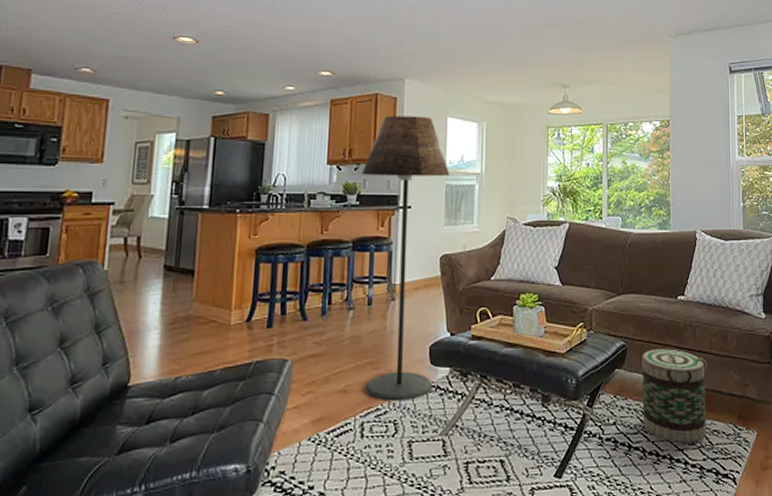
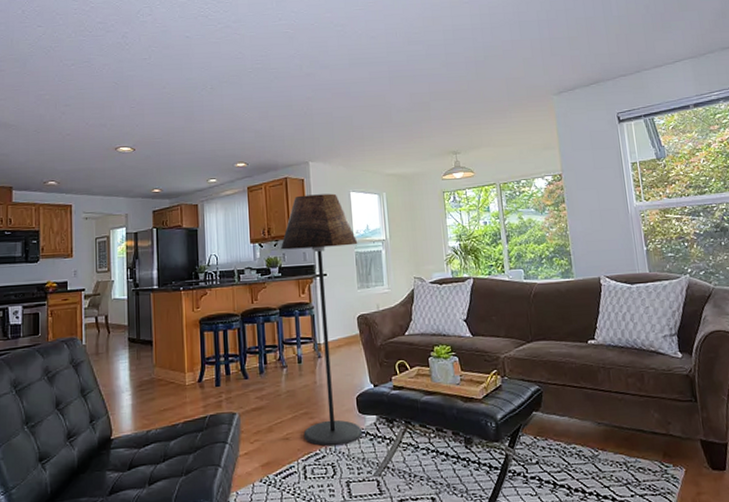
basket: present [642,349,708,444] -> none [558,391,632,481]

